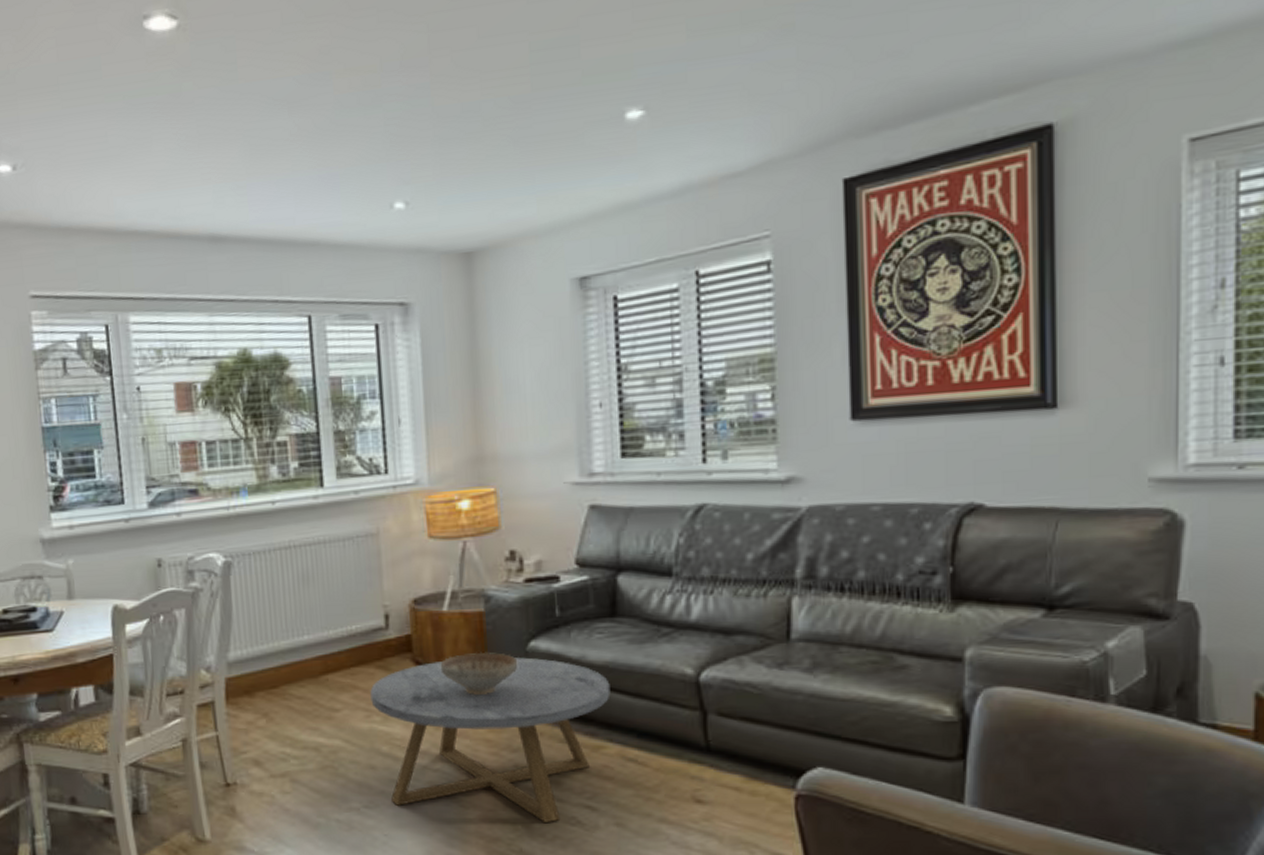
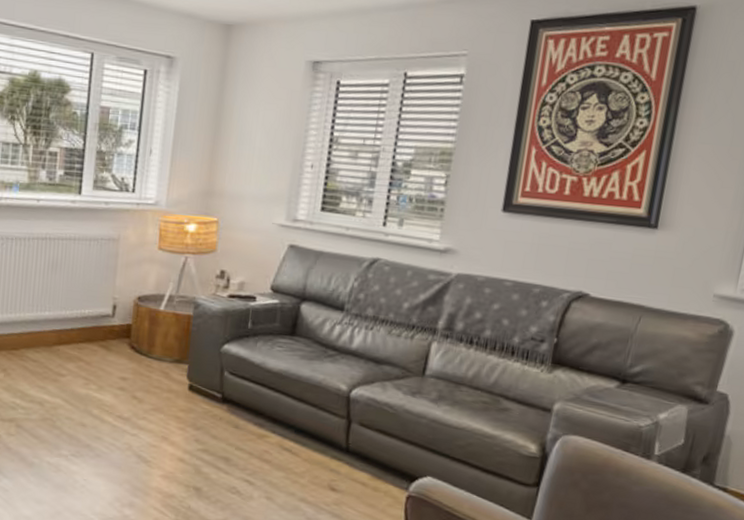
coffee table: present [370,657,610,824] -> none [91,349,281,489]
decorative bowl: present [440,651,518,695] -> none [150,346,212,381]

